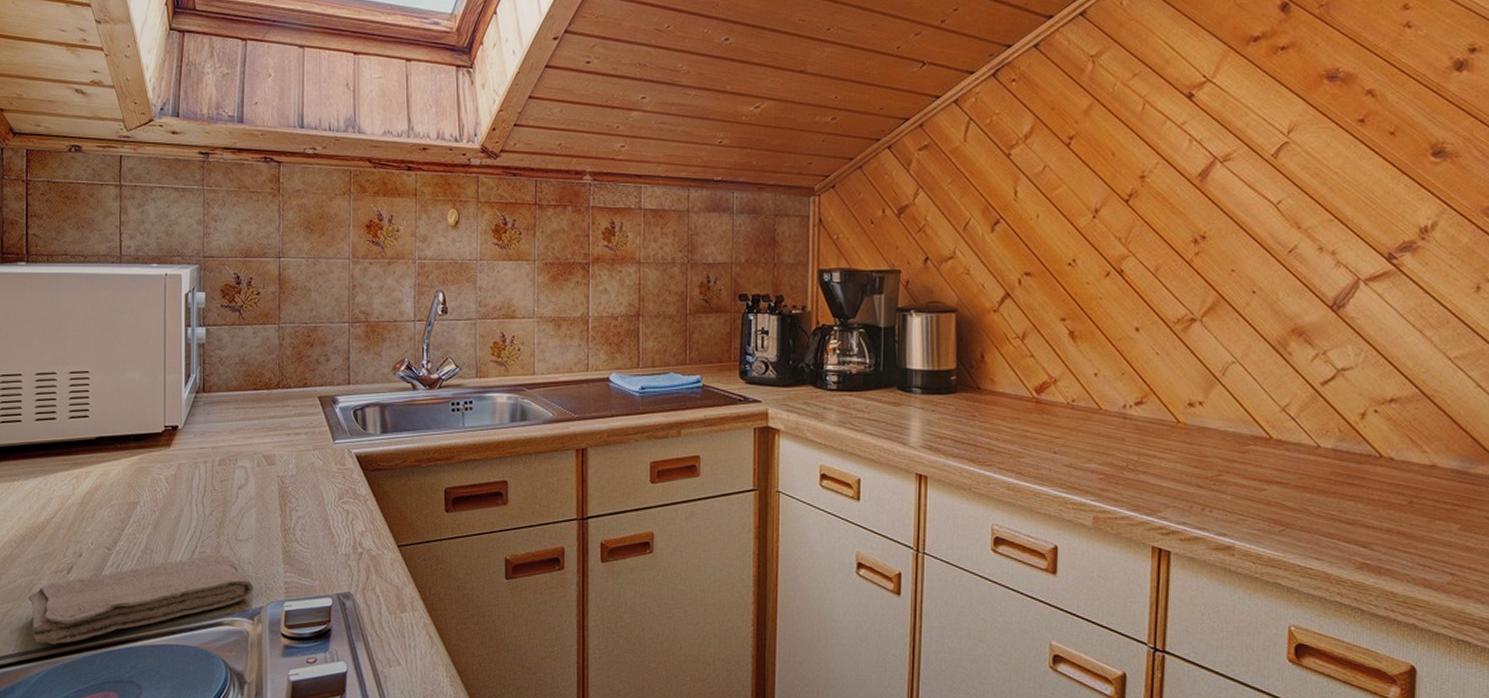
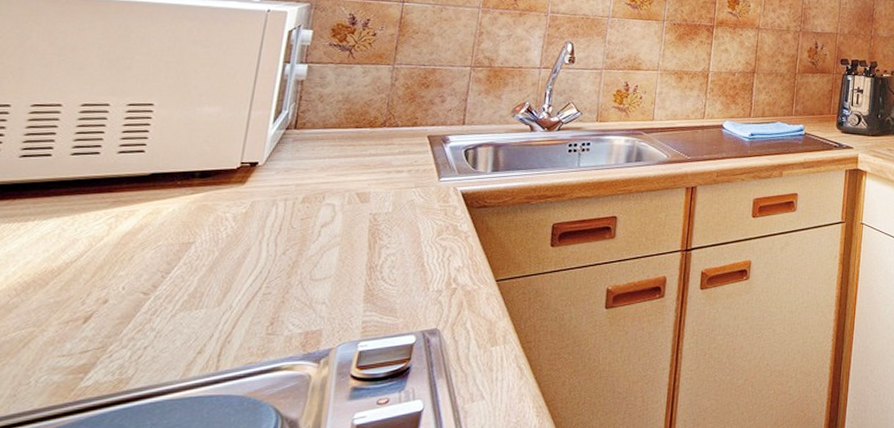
washcloth: present [27,554,253,645] -> none [20,295,325,406]

